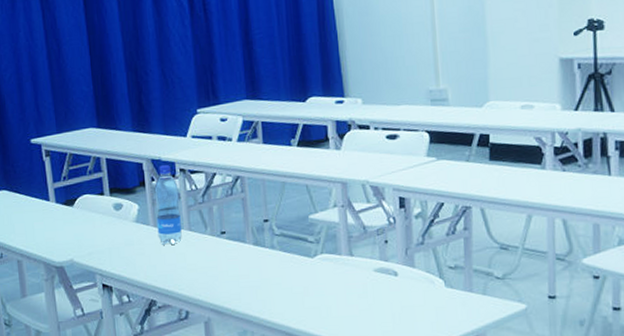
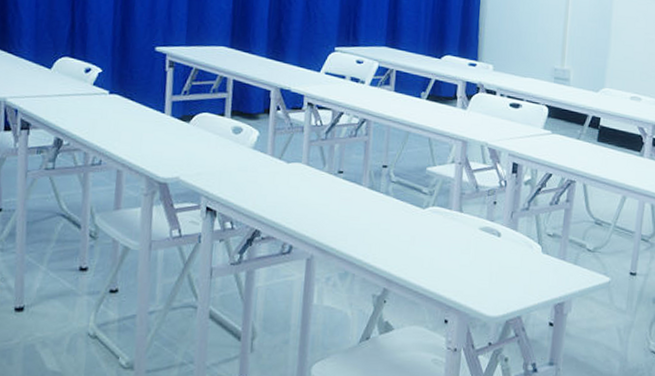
bottle: present [154,165,182,246] -> none [274,96,303,178]

